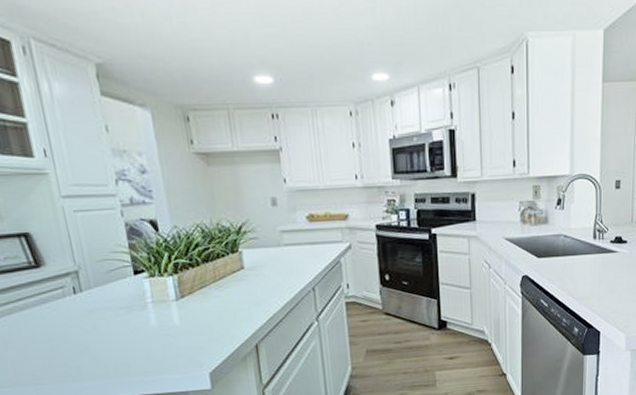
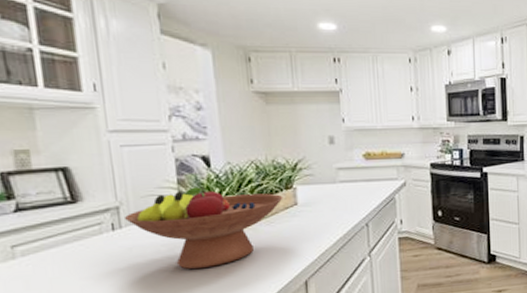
fruit bowl: none [84,251,230,332] -> present [125,187,283,269]

